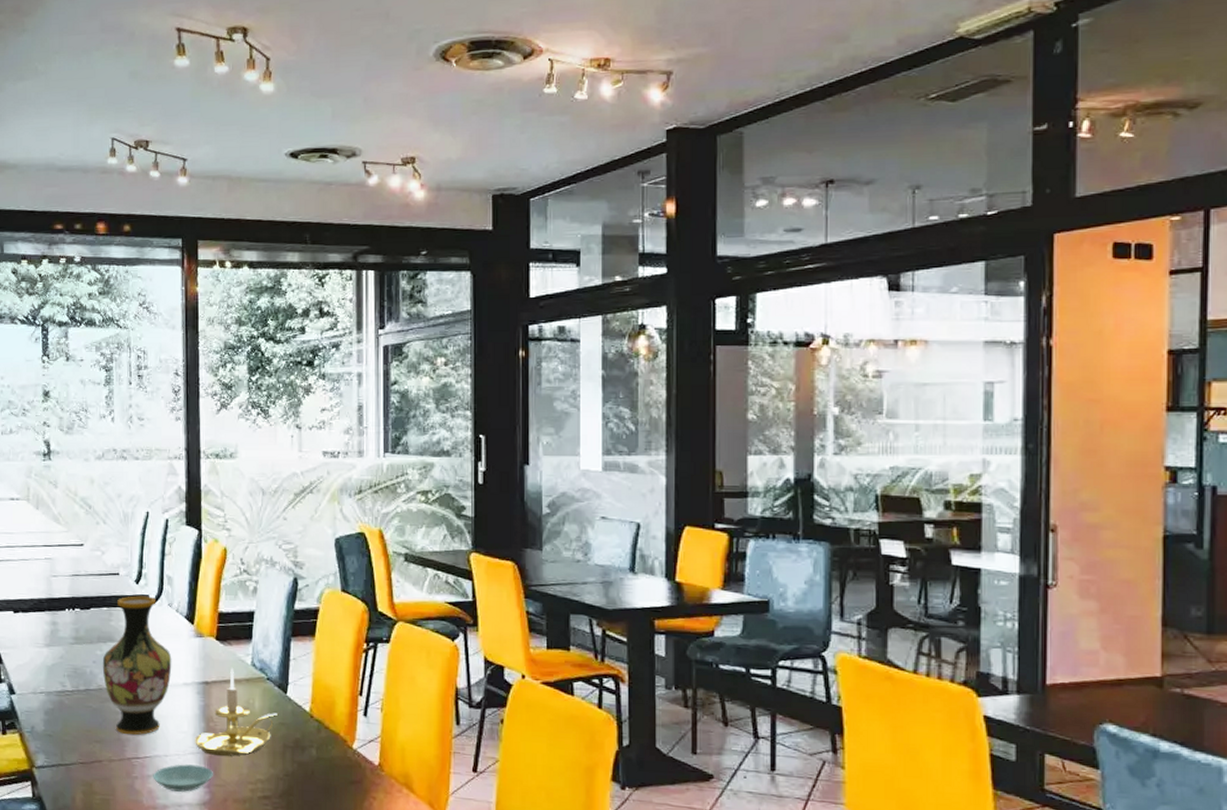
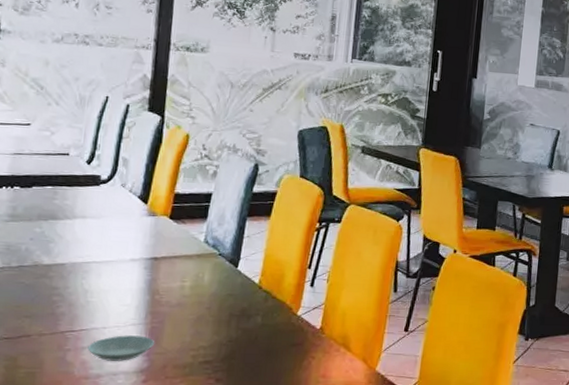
vase: present [102,595,172,735] -> none [40,175,120,310]
candle holder: present [195,668,279,756] -> none [137,245,228,326]

